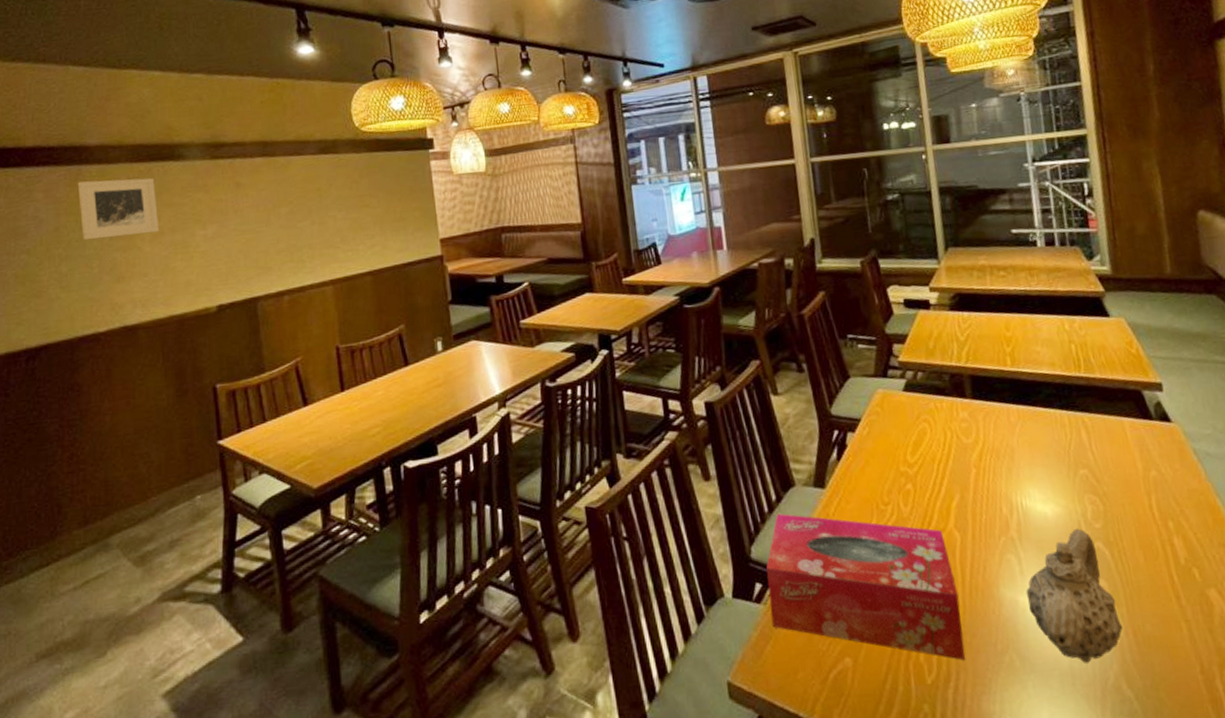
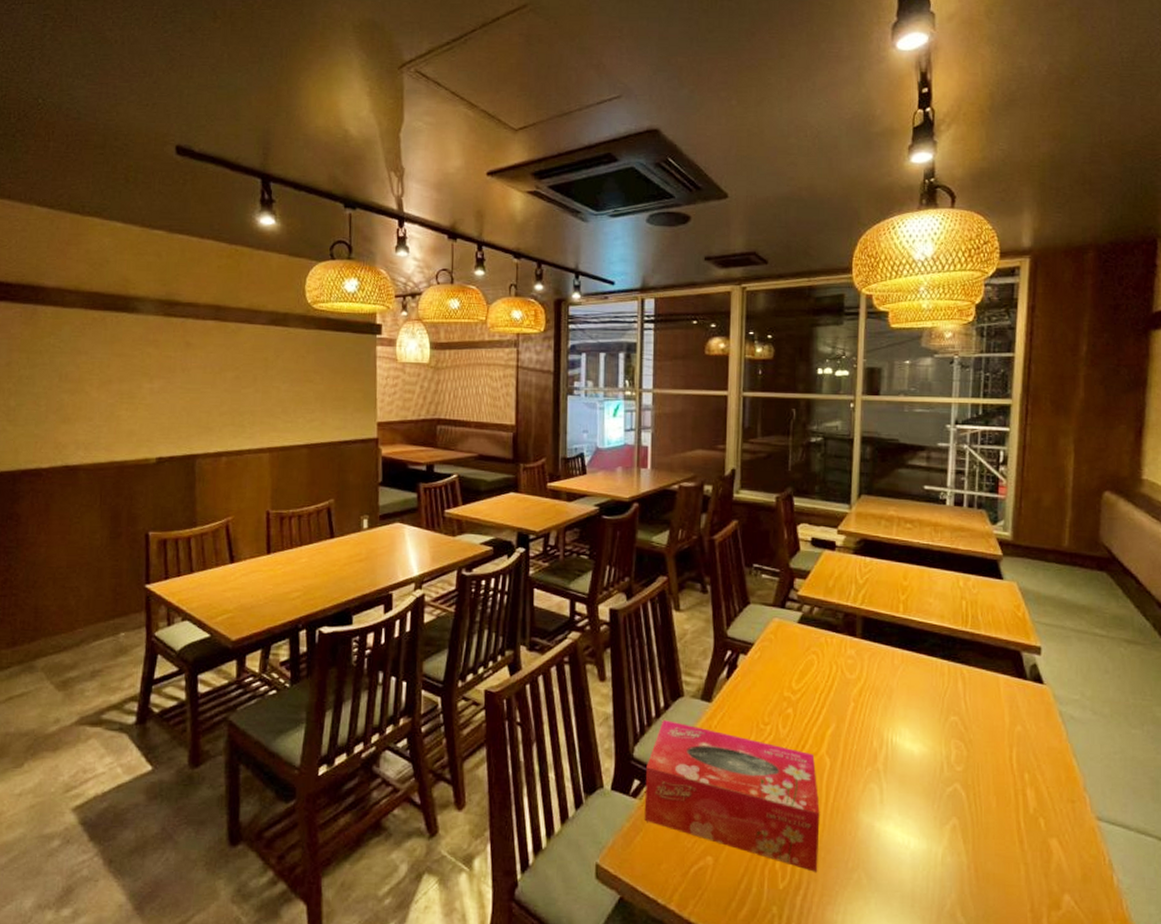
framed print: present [77,178,160,241] -> none [32,320,108,380]
teapot: present [1026,528,1123,663] -> none [882,768,967,889]

